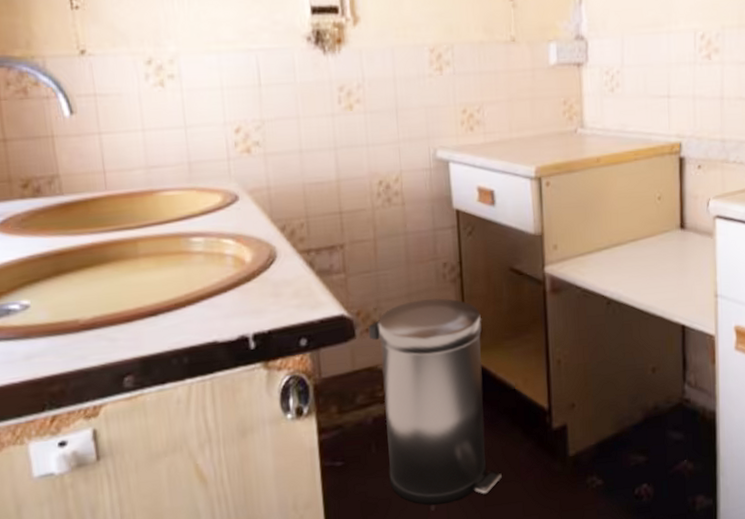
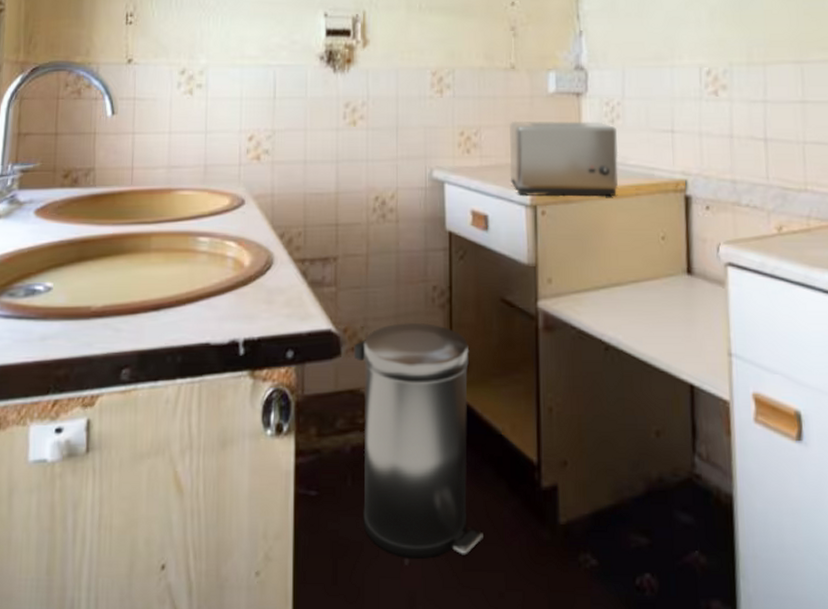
toaster: none [511,91,618,169] -> present [508,120,619,196]

